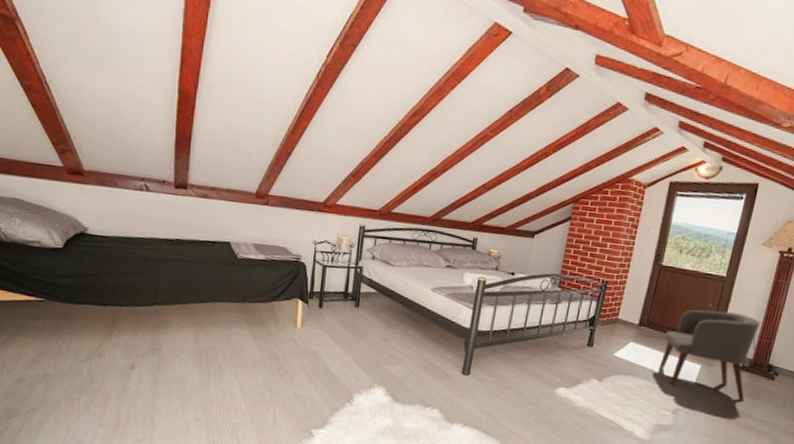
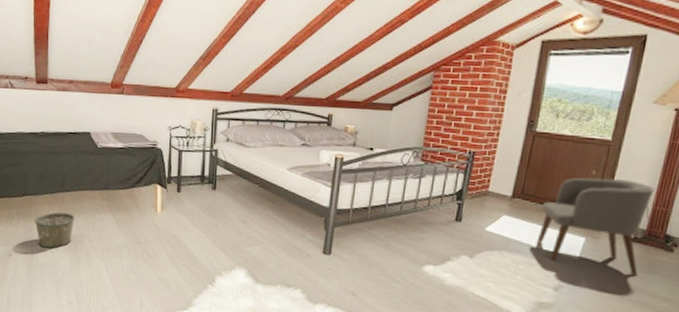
basket: none [163,323,208,362] -> present [34,212,75,248]

